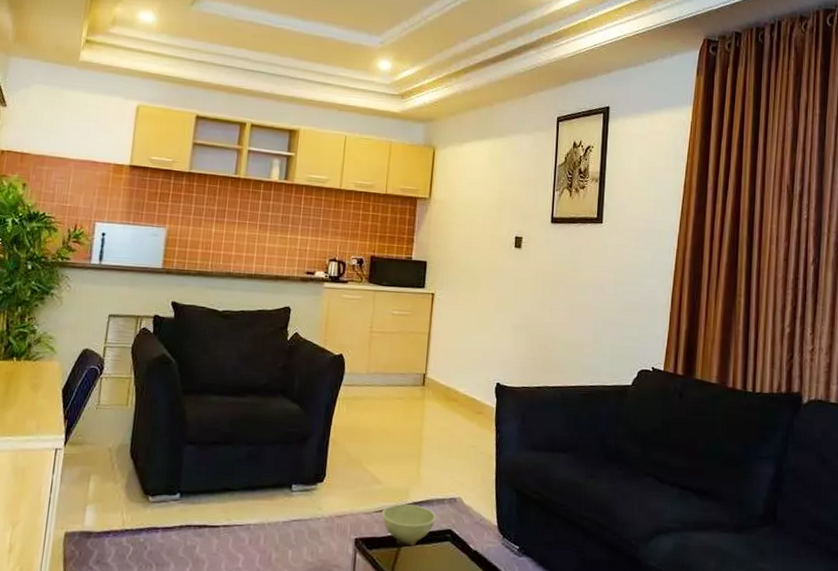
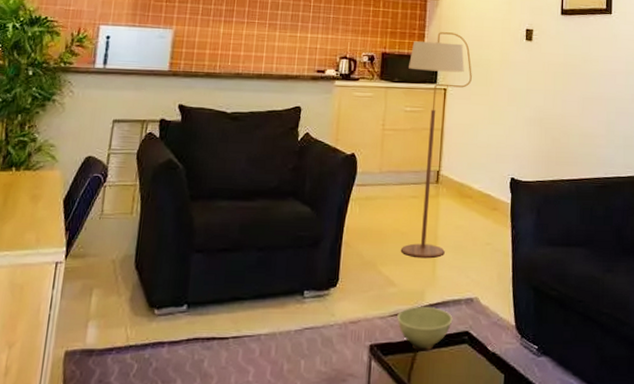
floor lamp: none [387,237,460,458] -> present [401,32,472,258]

